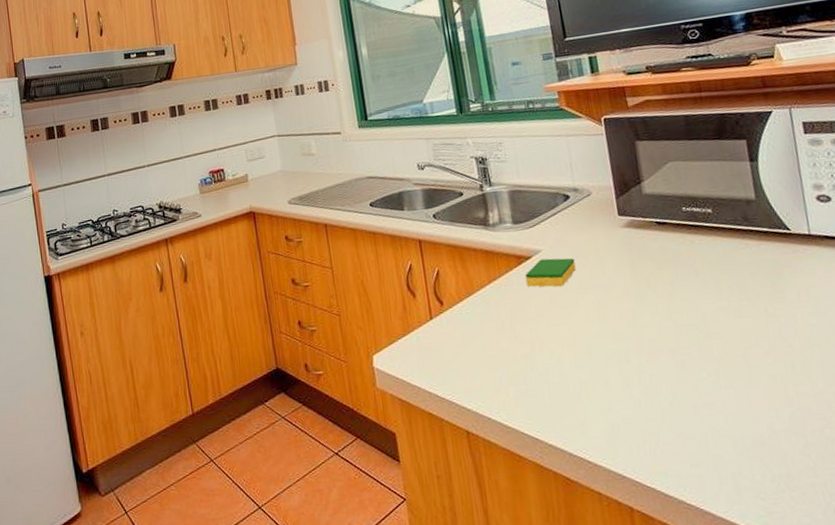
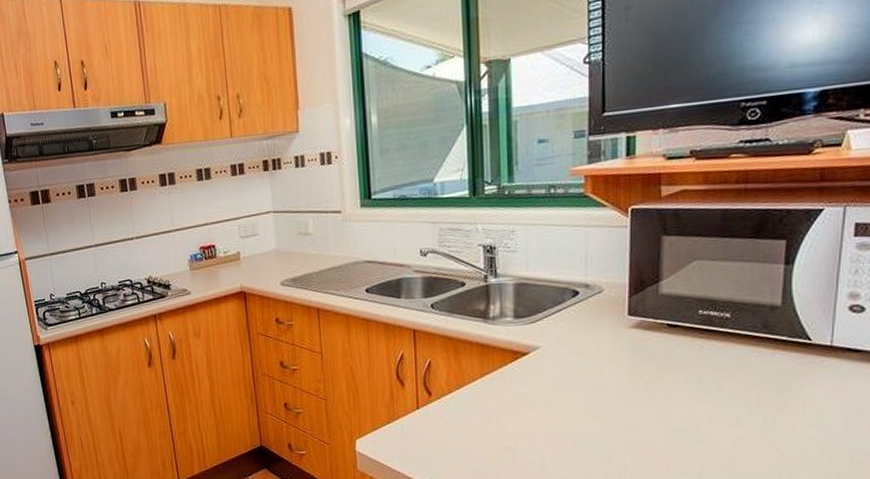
dish sponge: present [525,258,576,287] -> none [519,355,574,385]

